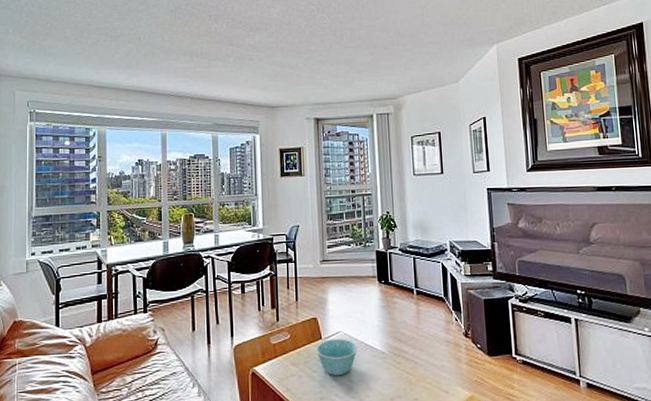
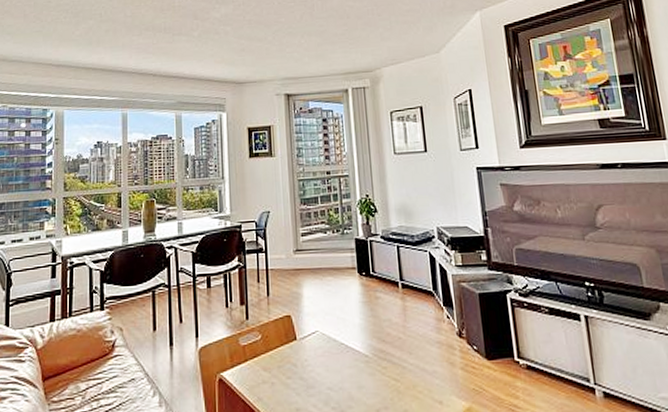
bowl: present [316,339,358,376] -> none [290,340,338,384]

